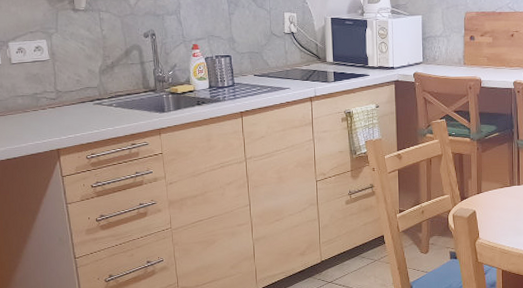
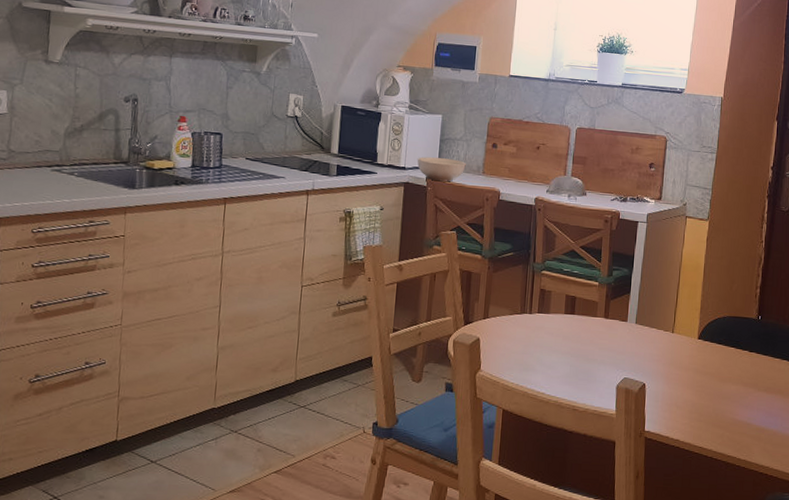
bowl: none [403,55,448,76] -> present [417,157,466,182]

